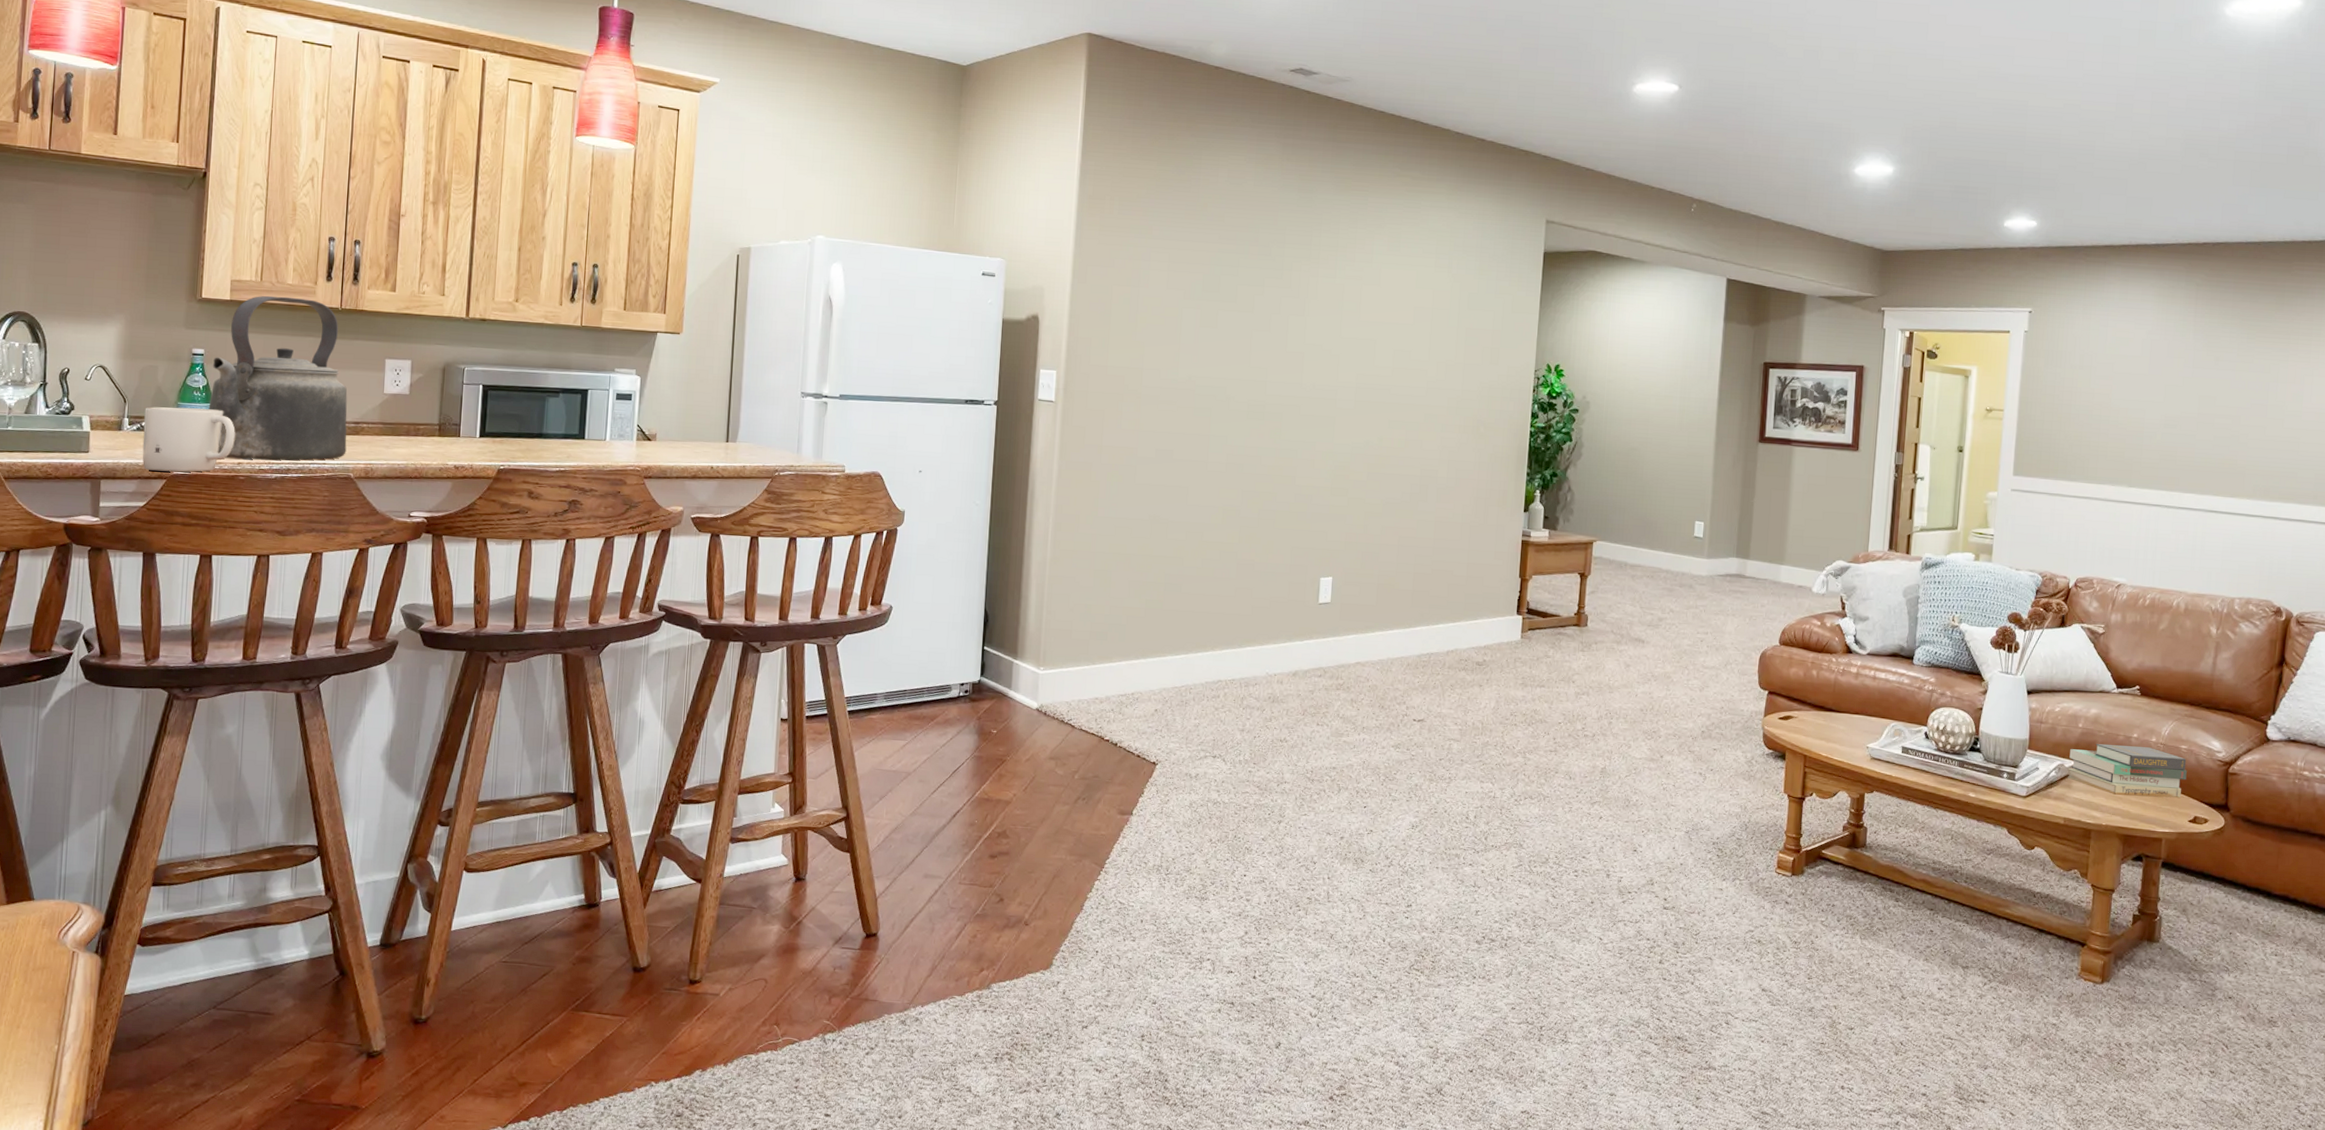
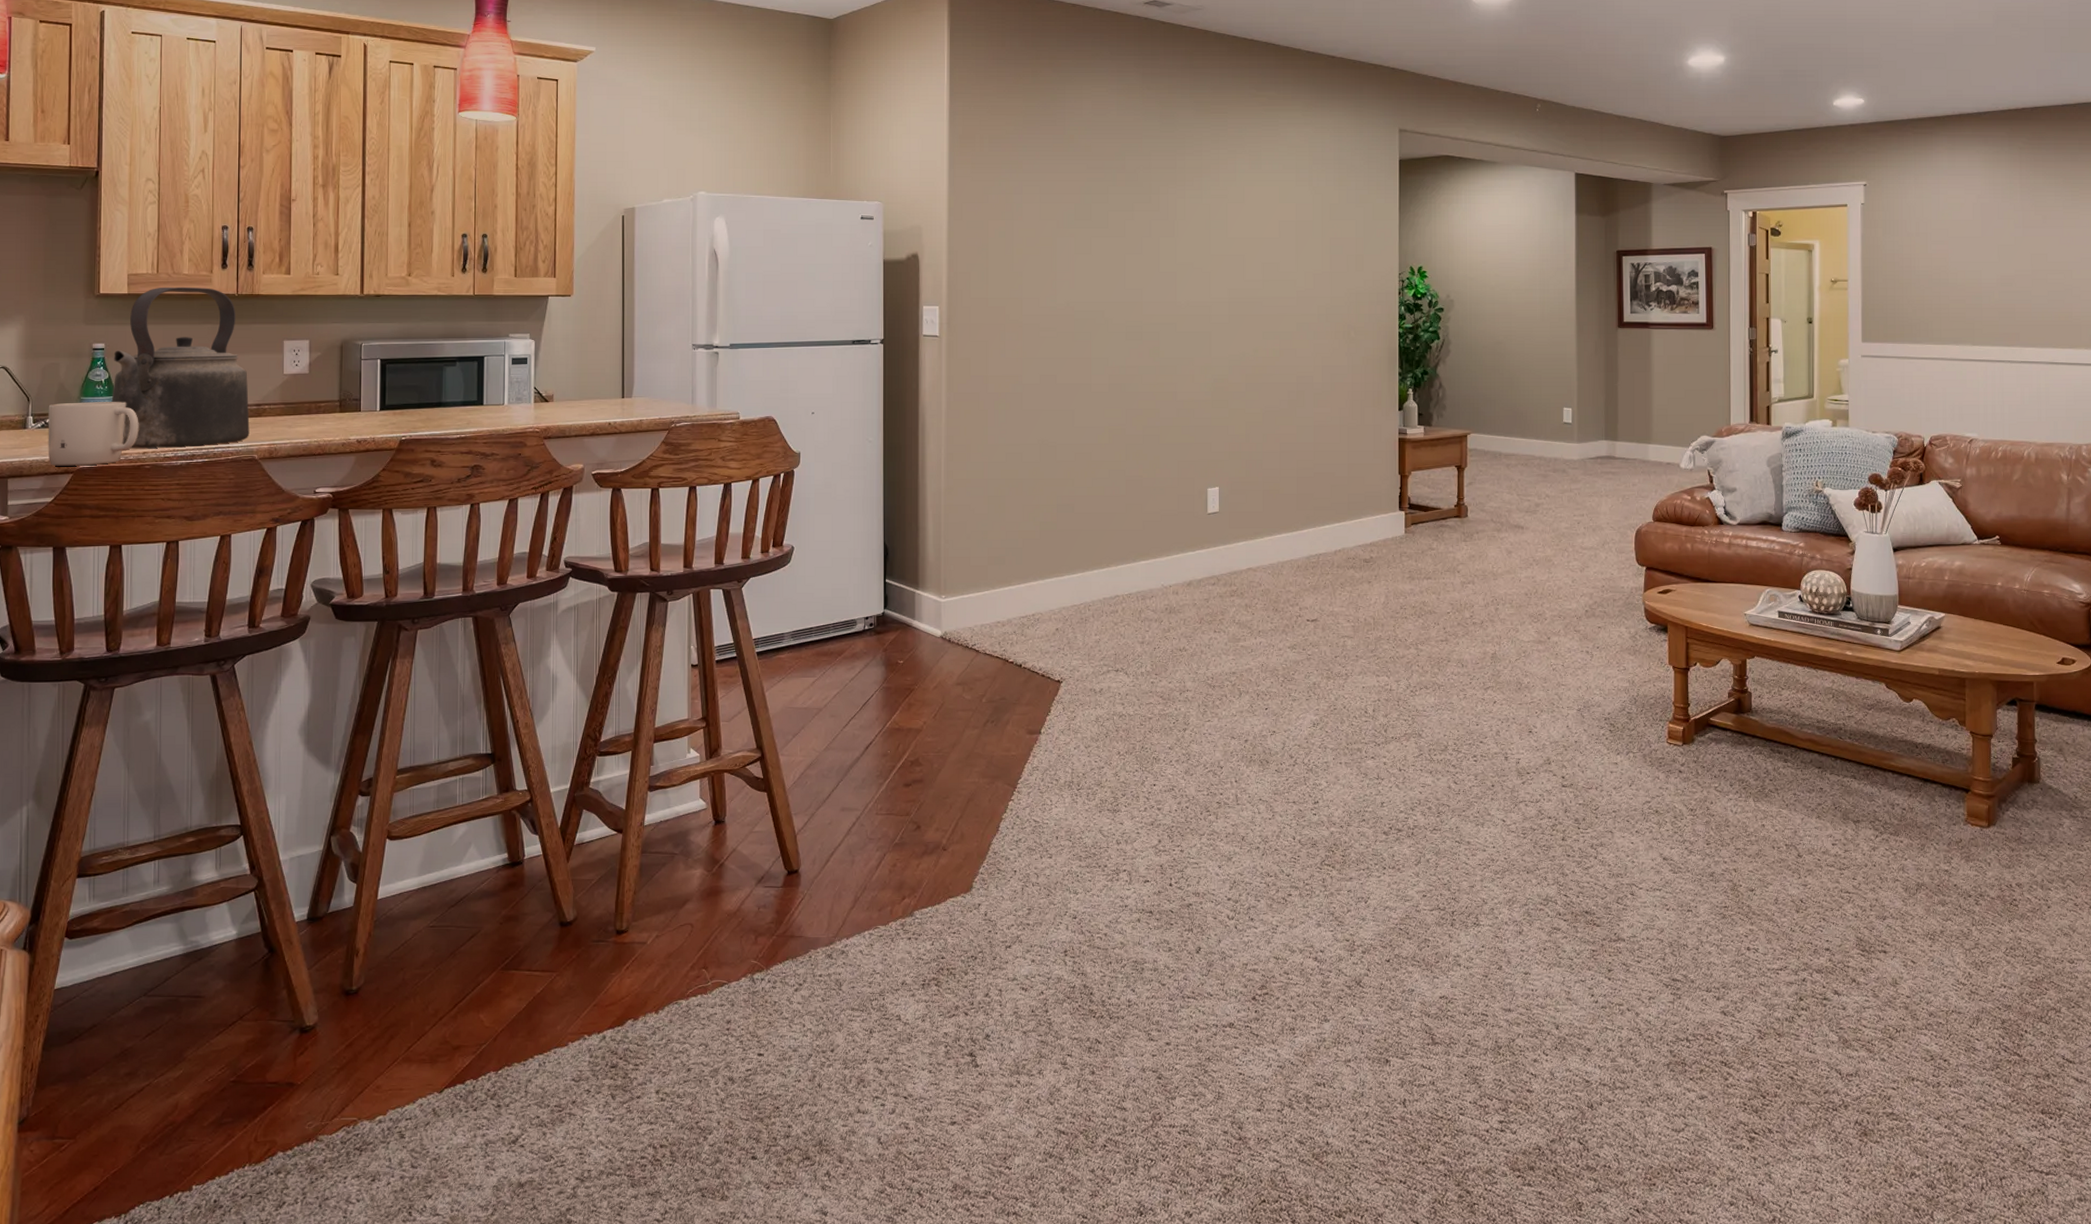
books: present [2067,743,2187,799] -> none [1938,594,2051,642]

